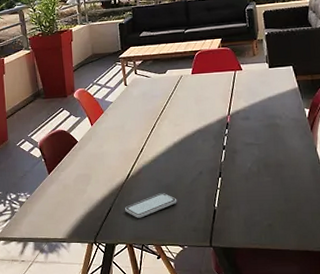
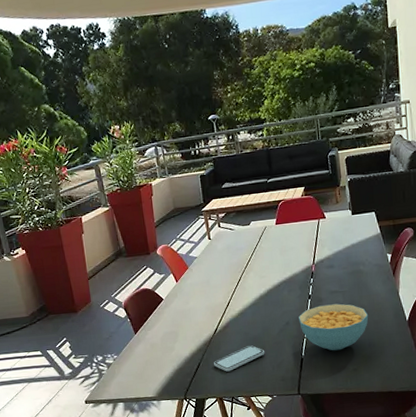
cereal bowl: none [212,156,285,204] -> present [299,303,369,351]

